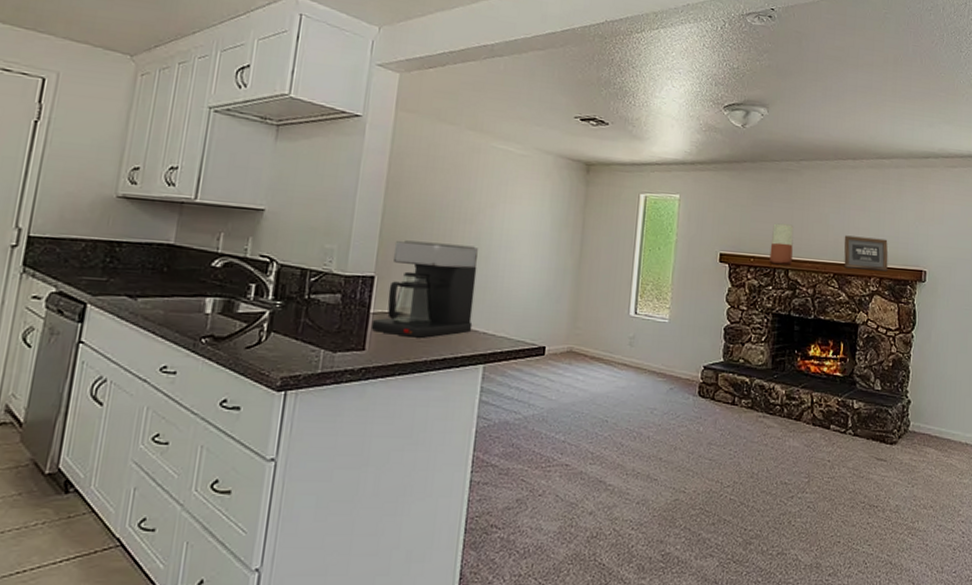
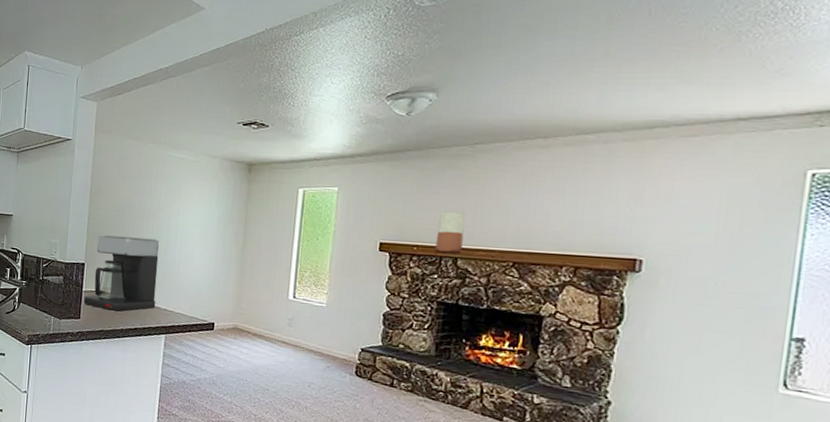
picture frame: present [844,235,888,273] -> none [527,221,588,262]

